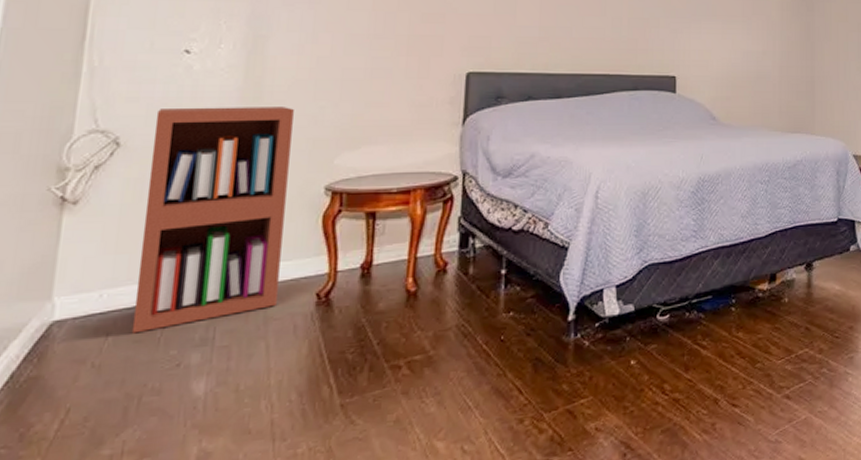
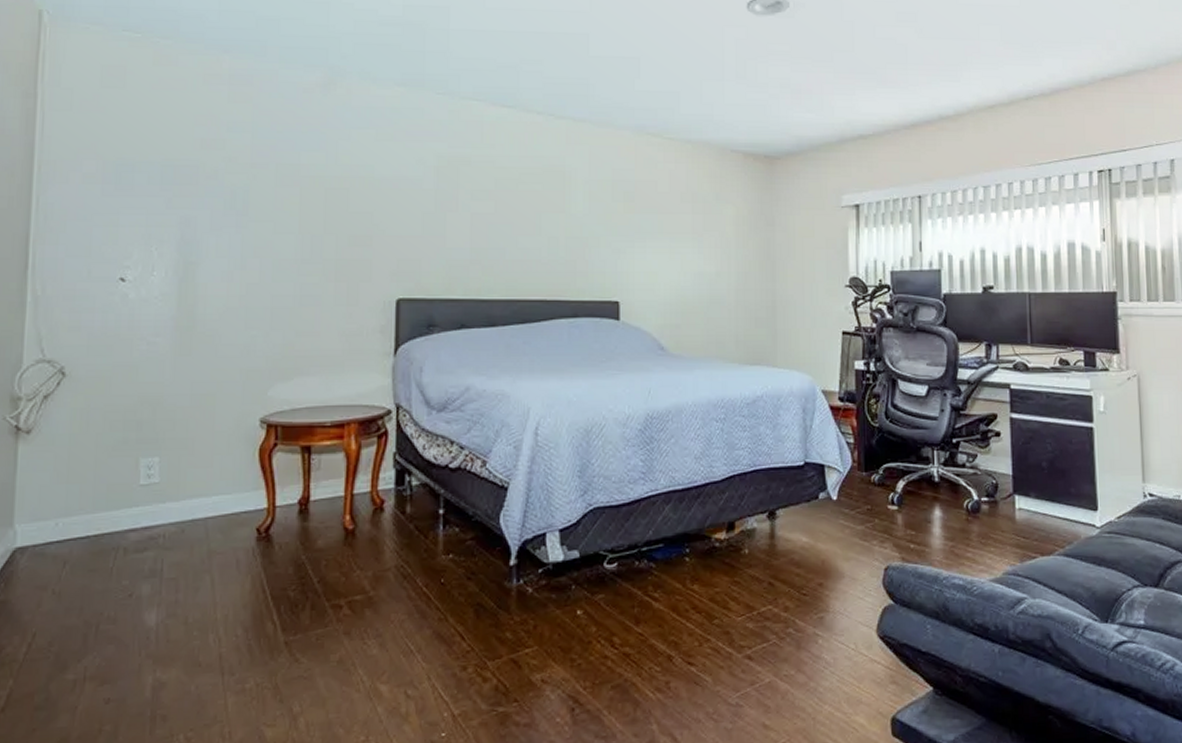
bookshelf: present [131,107,294,334] -> none [86,336,226,563]

